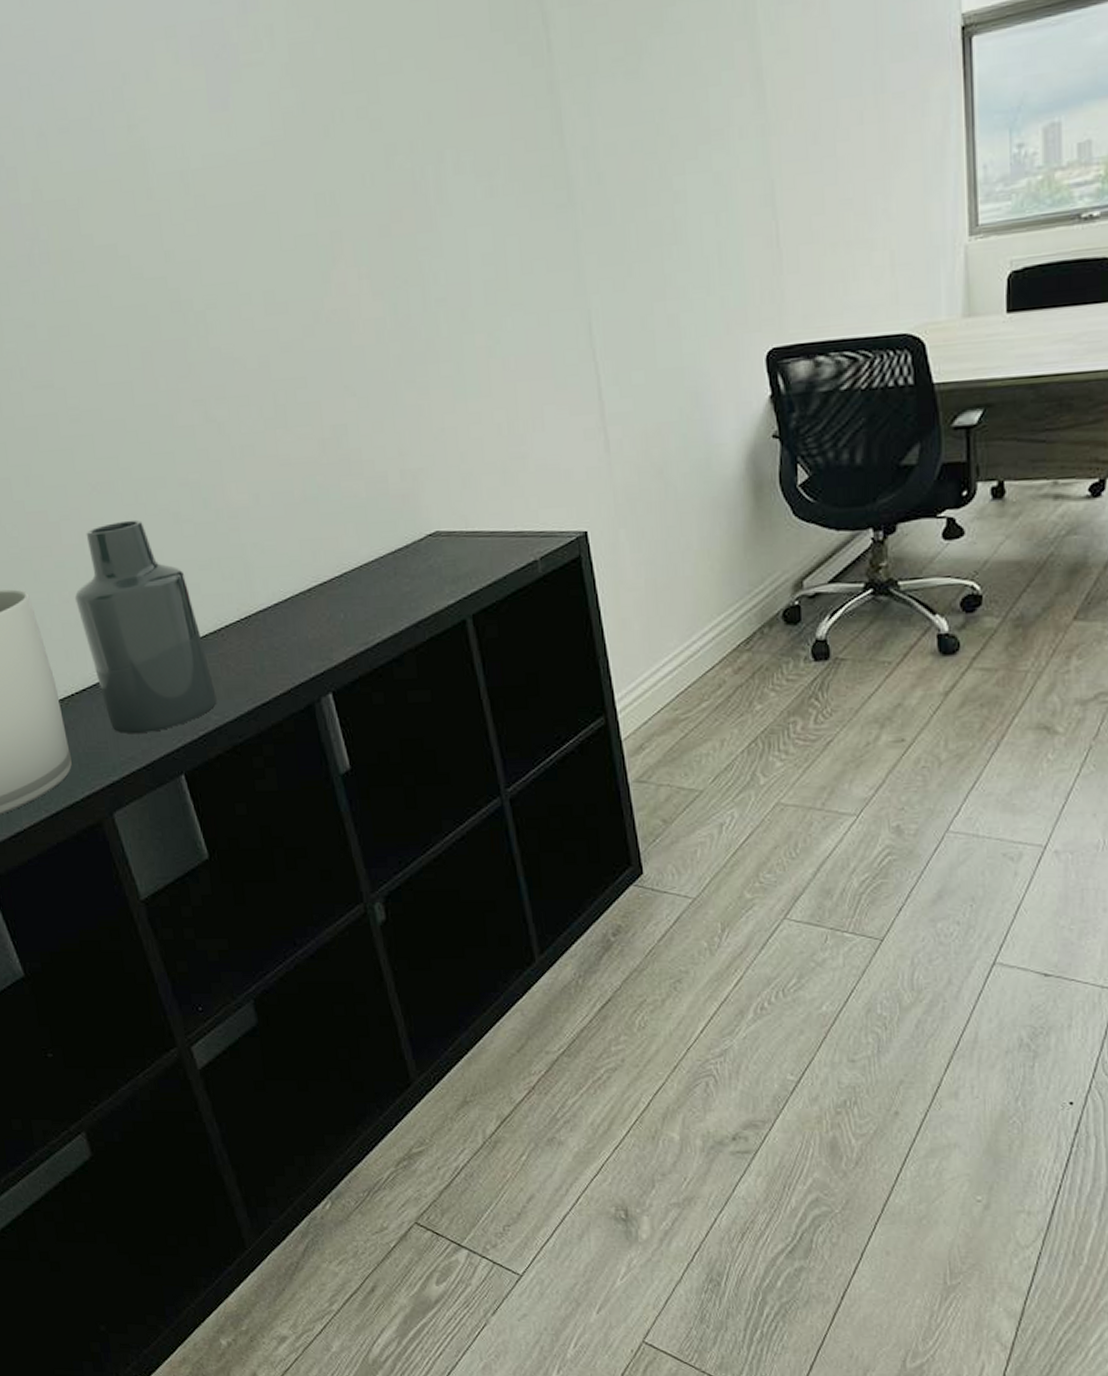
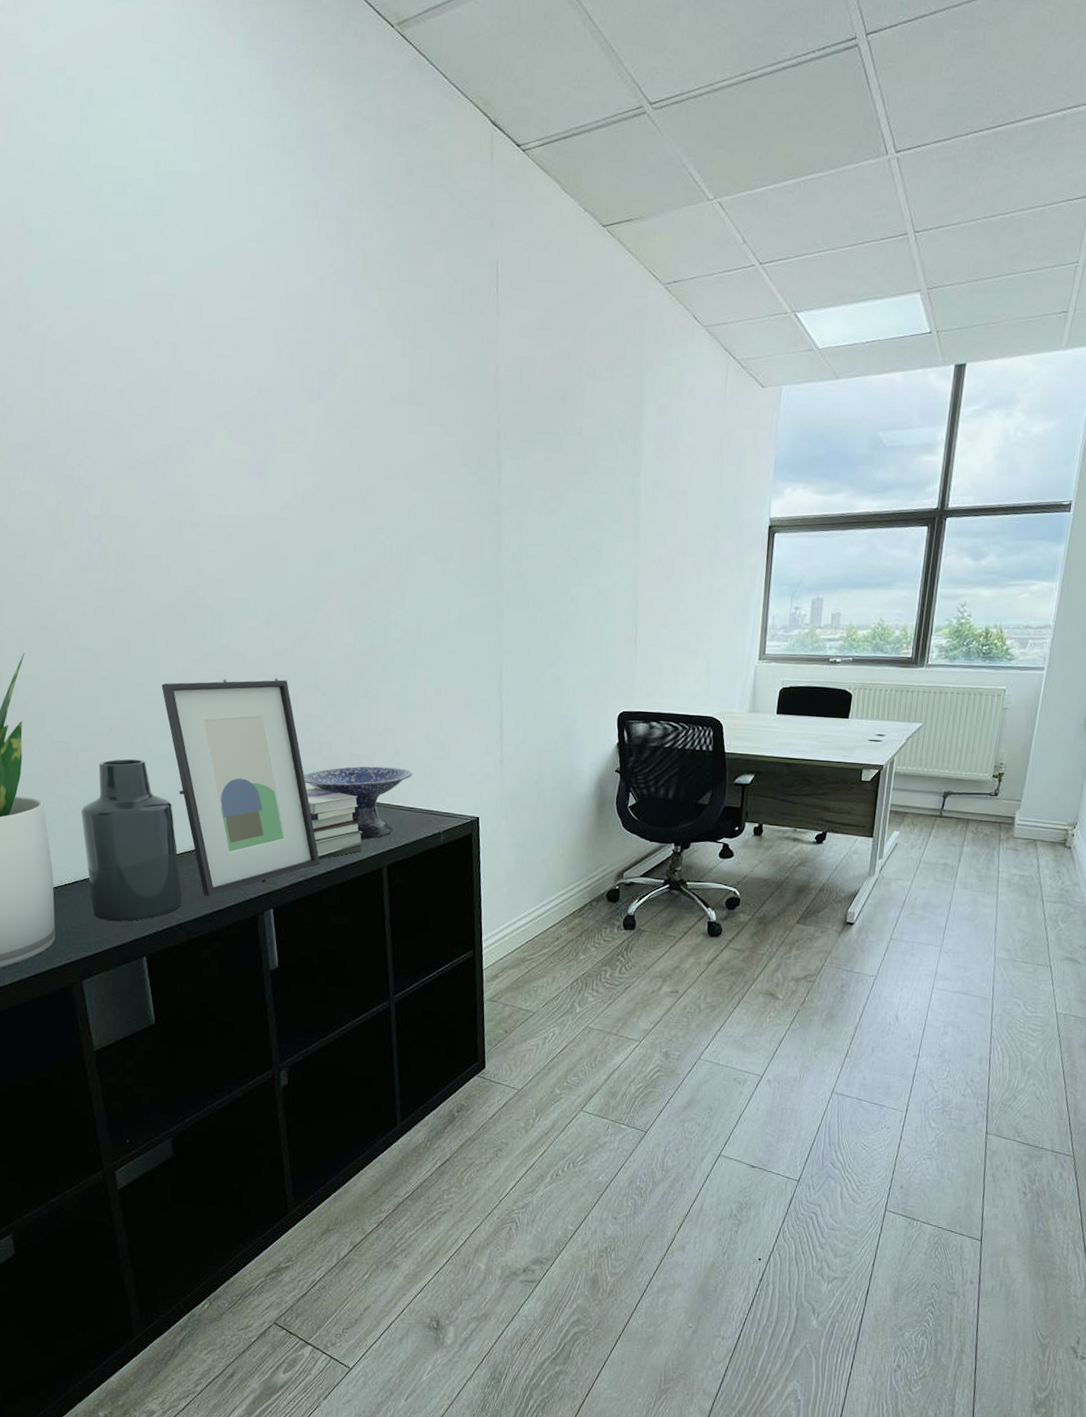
picture frame: none [145,382,383,687] -> present [161,678,320,896]
decorative bowl: none [343,479,488,584] -> present [303,766,413,840]
books: none [349,523,436,620] -> present [305,788,363,860]

